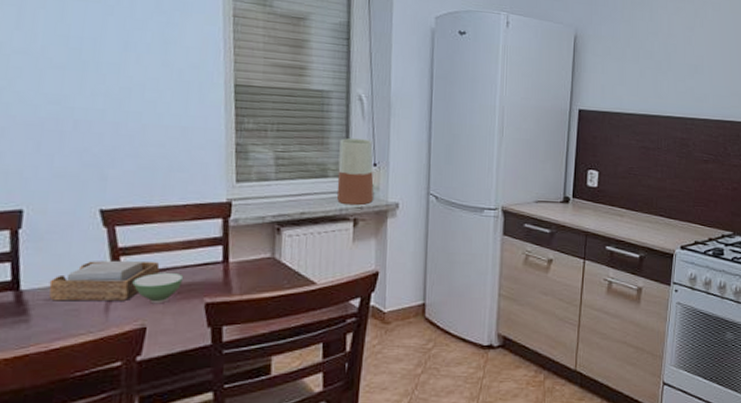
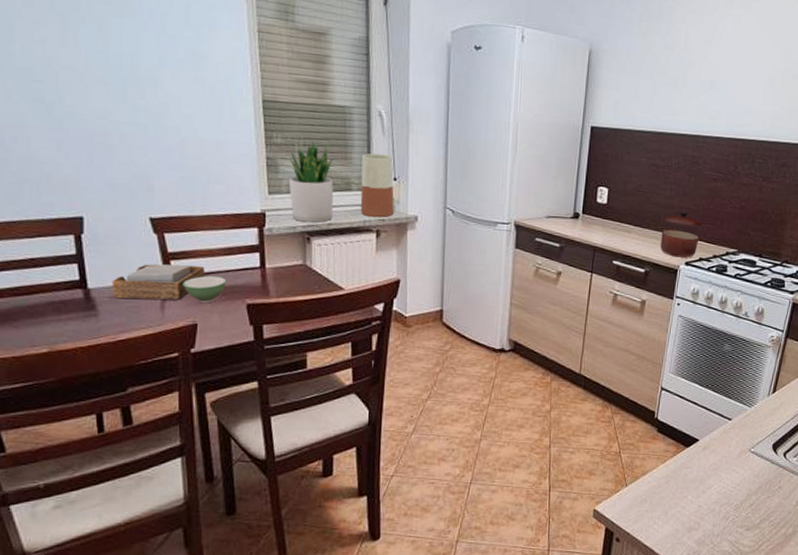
planter: none [259,123,309,212] -> present [288,138,334,223]
saucepan: none [655,193,696,242] -> present [660,211,702,258]

